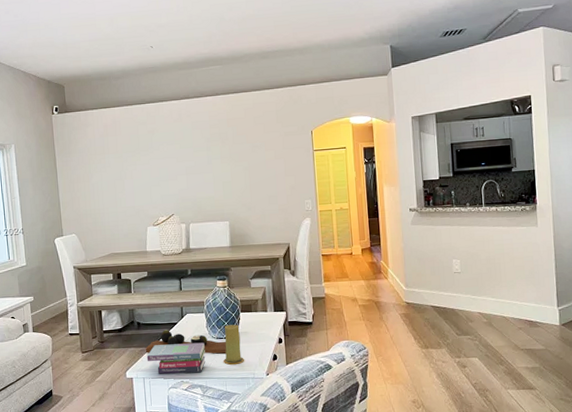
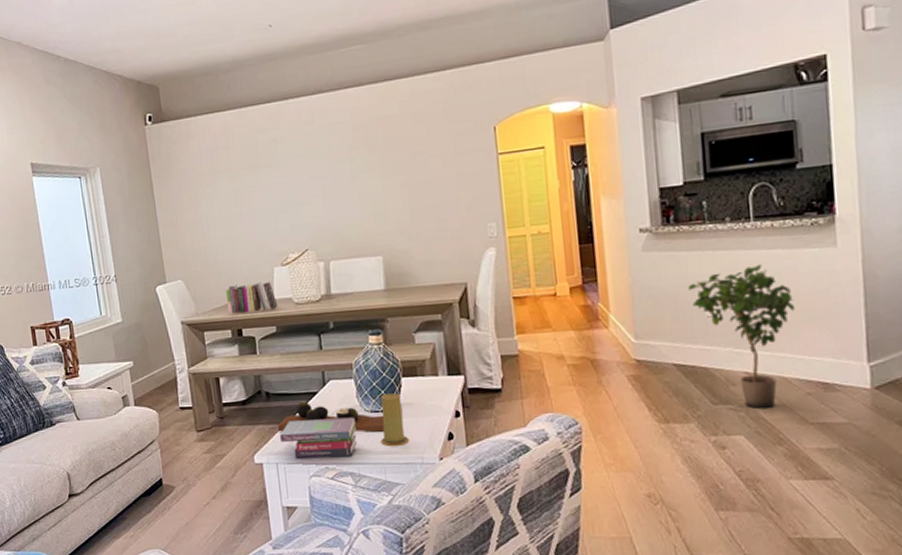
books: none [109,237,150,262] -> present [225,281,278,315]
potted plant: none [442,236,512,338] -> present [688,264,796,408]

